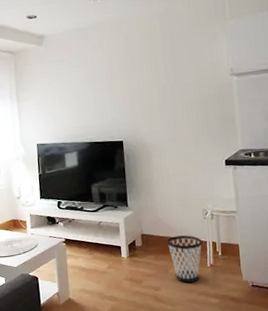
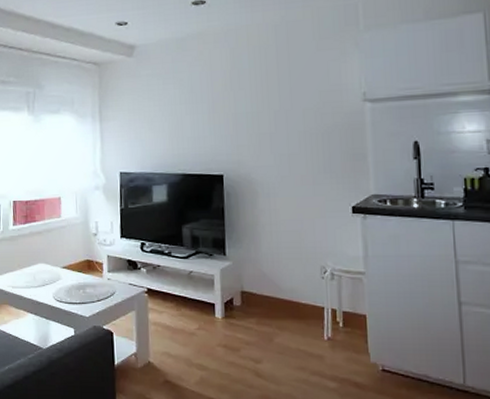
wastebasket: present [166,235,203,283] -> none [272,297,319,358]

